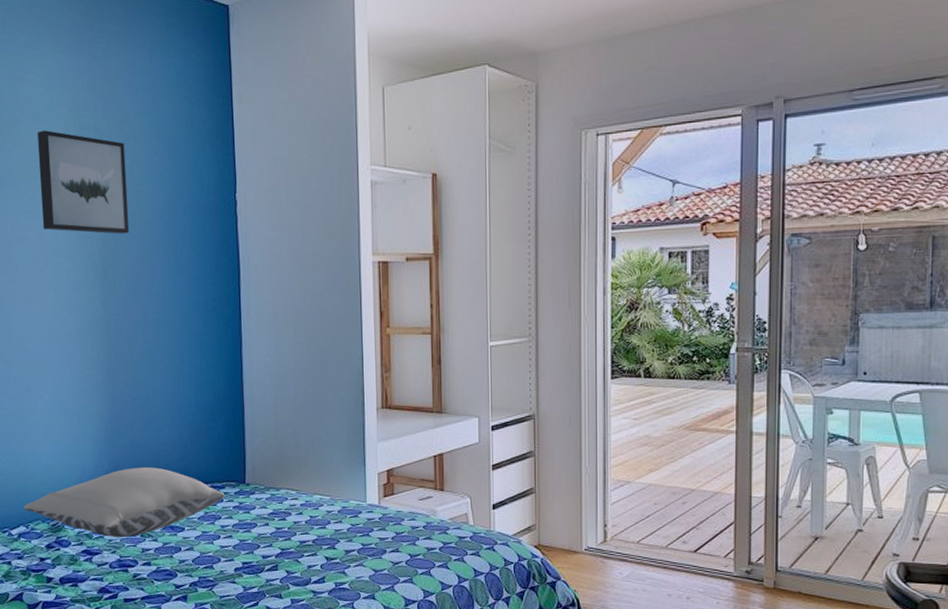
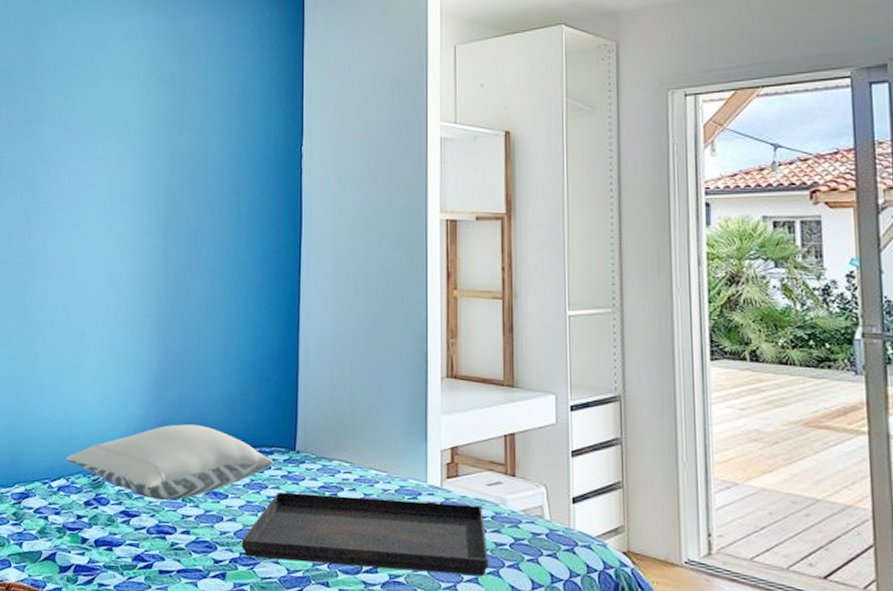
wall art: present [37,130,130,234] -> none [113,83,197,183]
serving tray: none [199,518,421,580] -> present [241,491,489,577]

